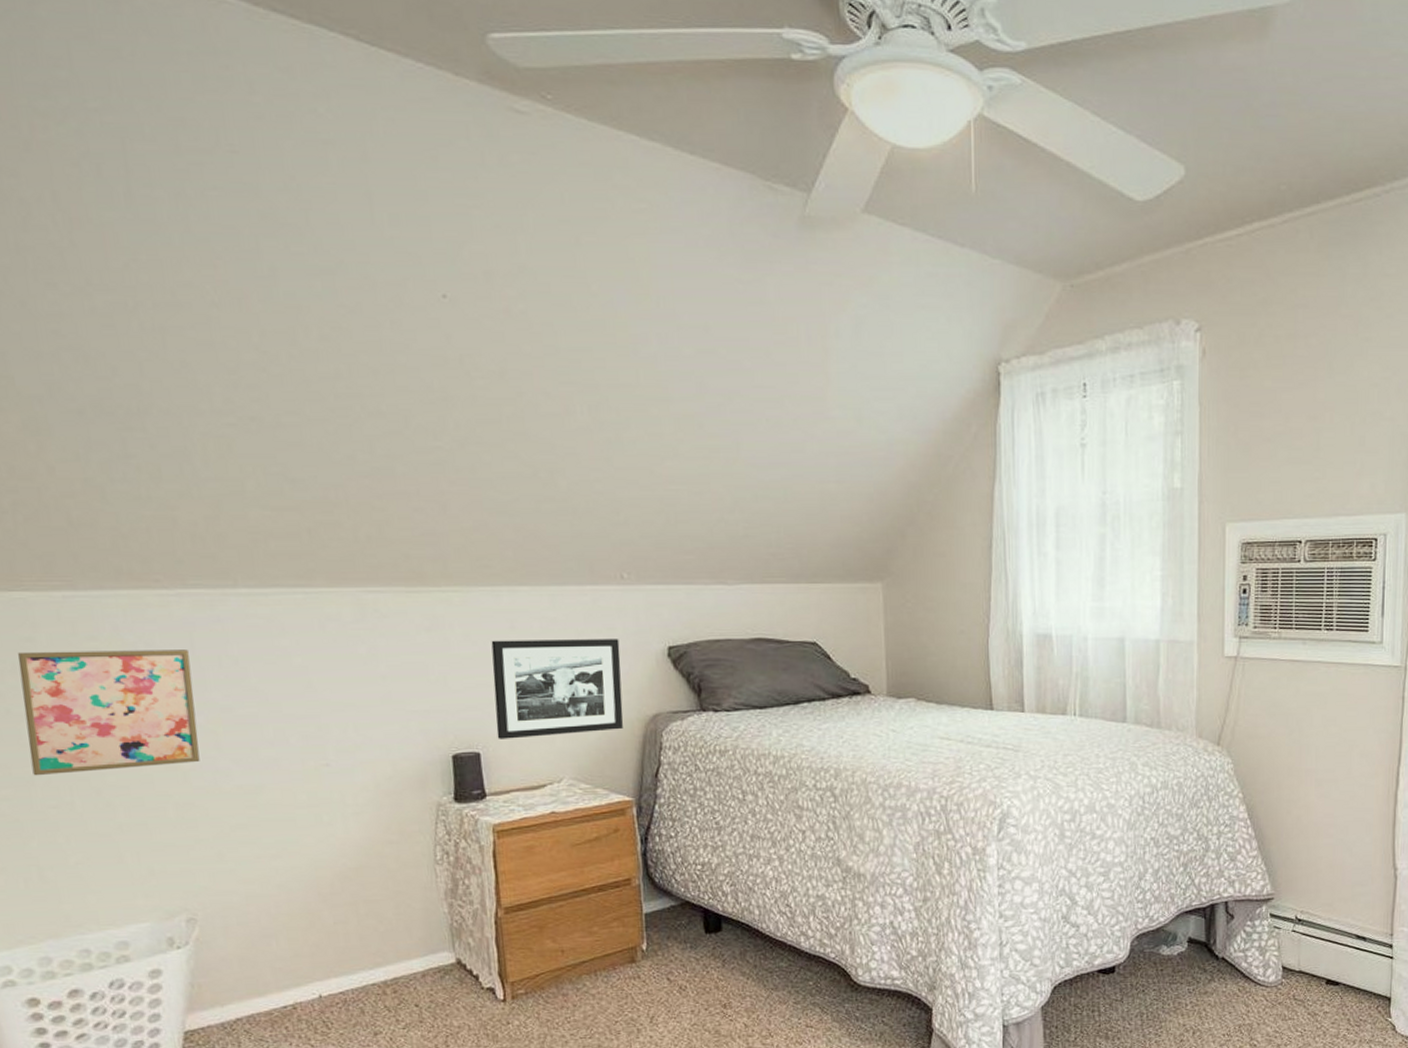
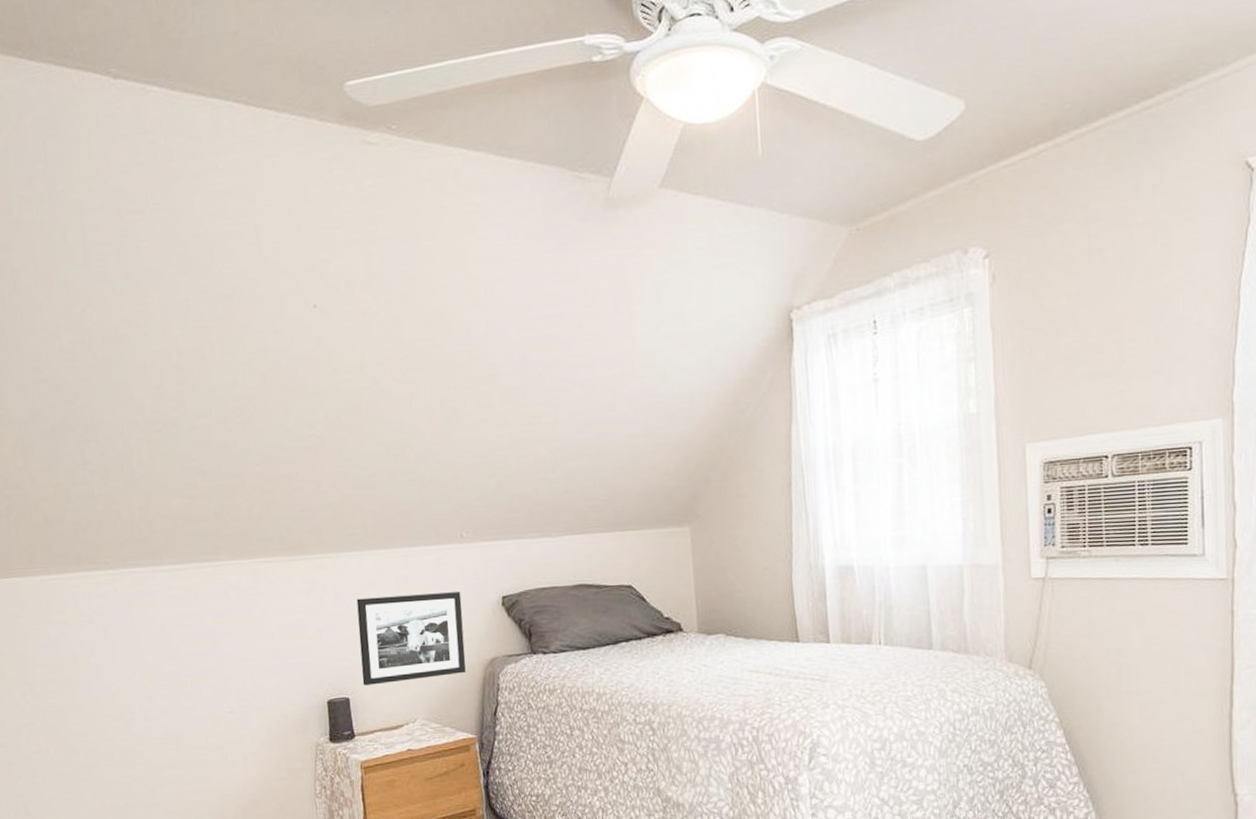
wall art: present [17,650,200,776] -> none [10,619,137,728]

